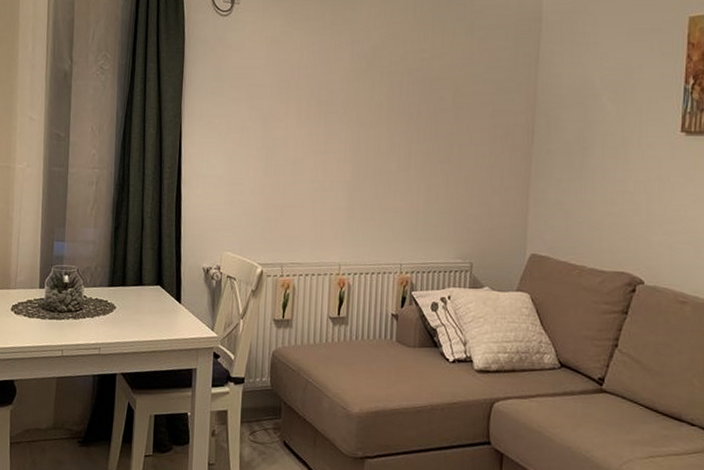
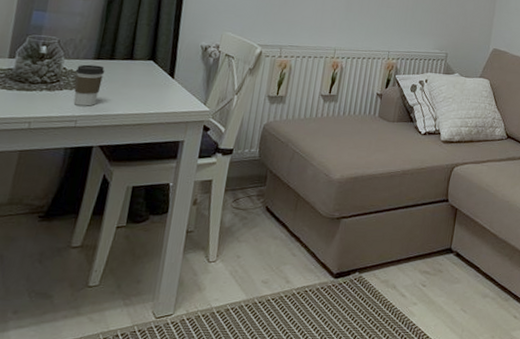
coffee cup: none [94,292,119,334] -> present [73,64,105,106]

